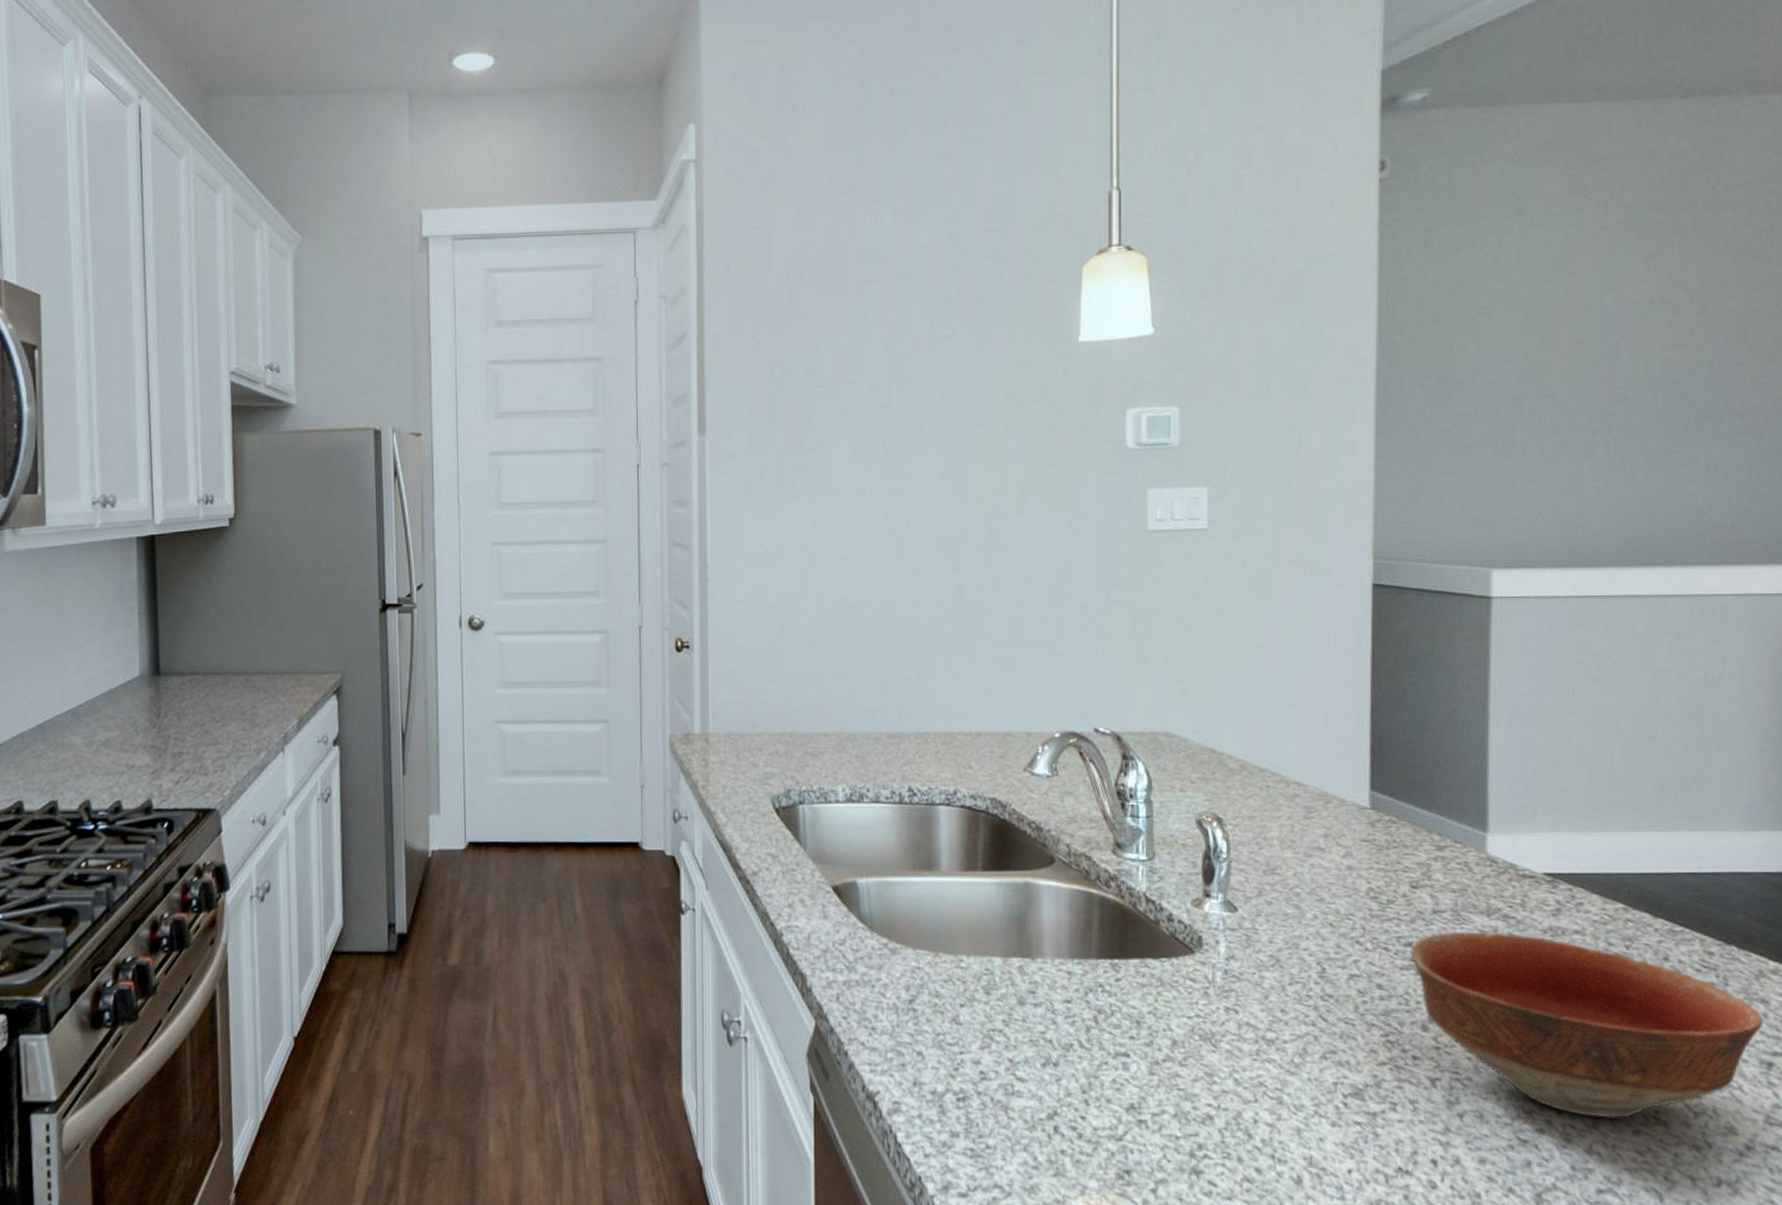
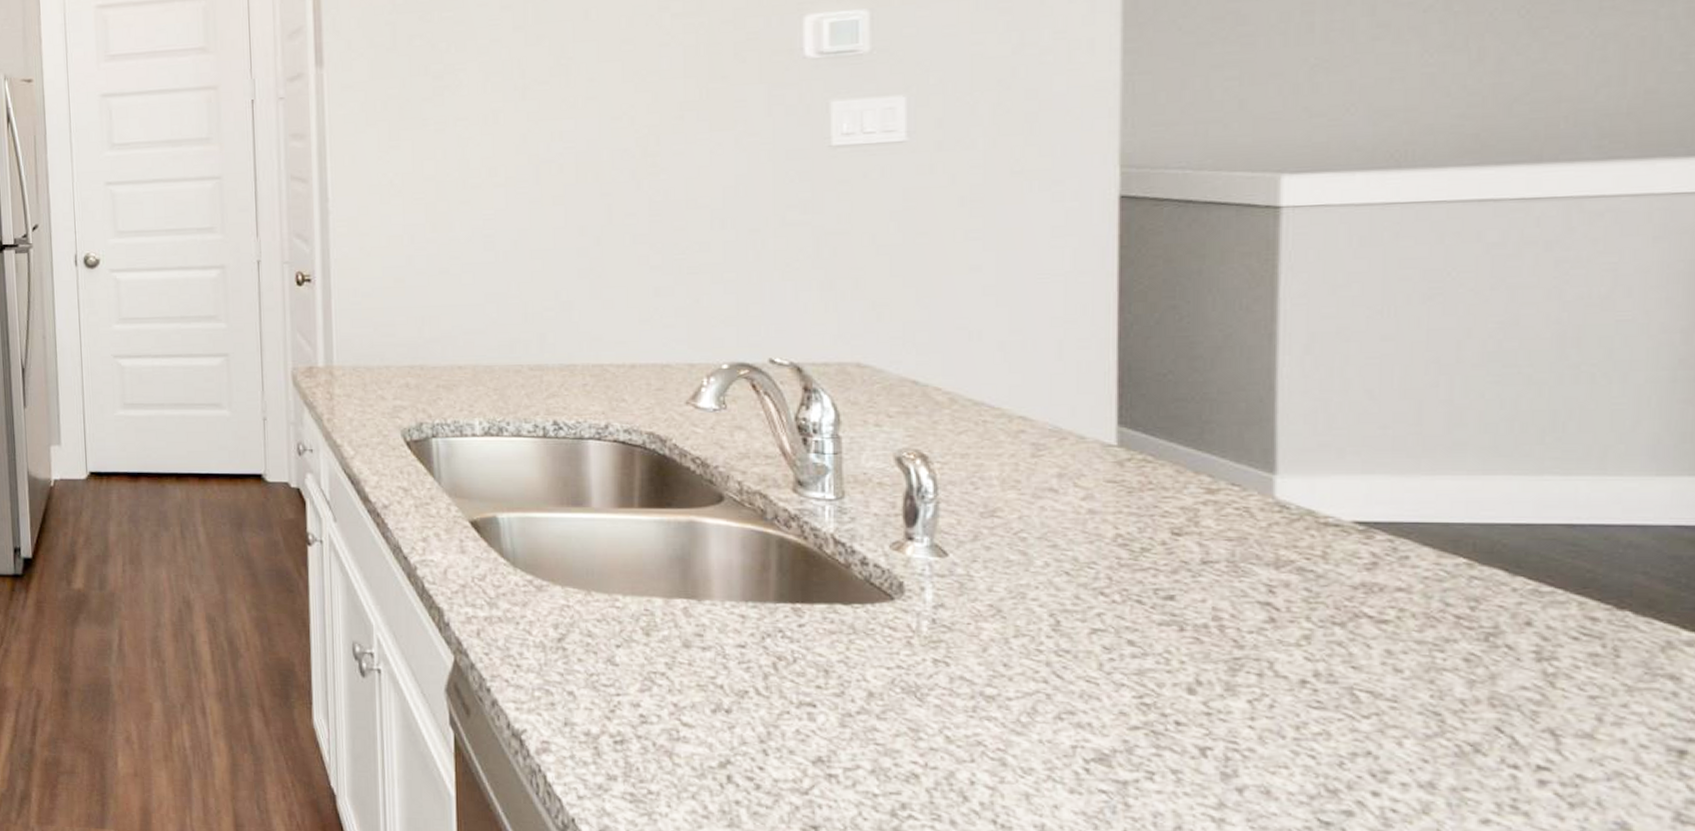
bowl: present [1410,931,1764,1119] -> none [1171,584,1673,805]

